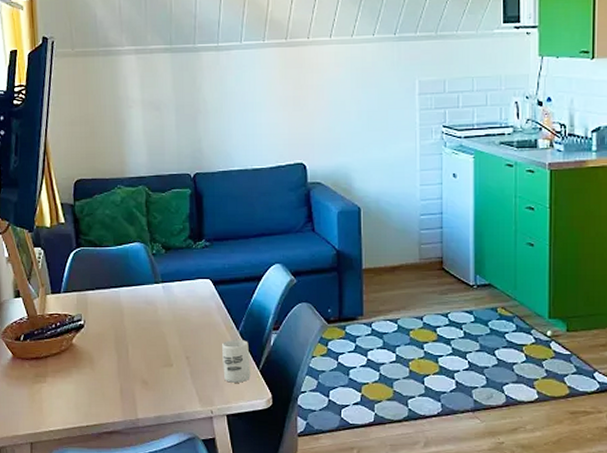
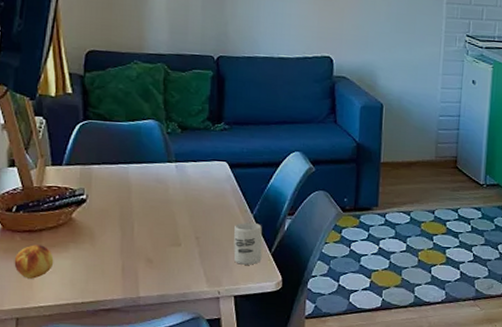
fruit: none [25,371,60,404] -> present [14,245,54,279]

